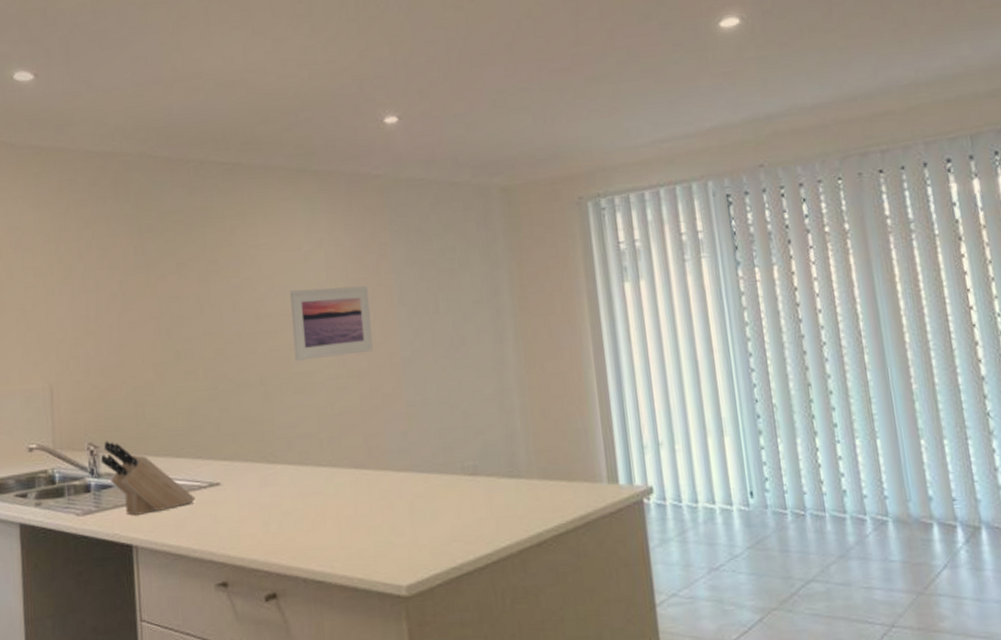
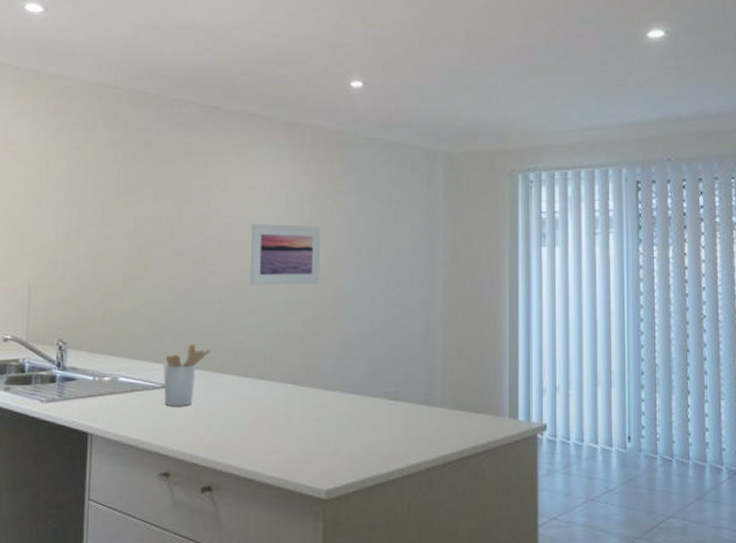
knife block: present [100,441,196,515] -> none [67,339,149,407]
utensil holder: none [208,433,259,506] -> present [163,343,211,406]

